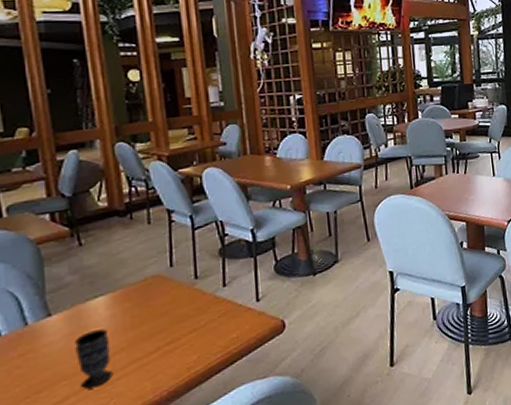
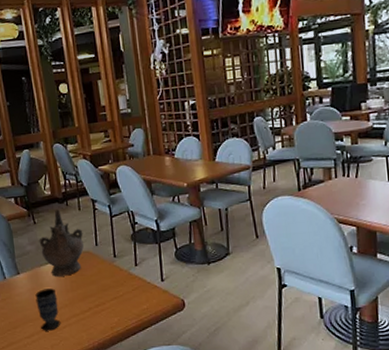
ceremonial vessel: none [85,224,153,313] -> present [39,209,84,277]

